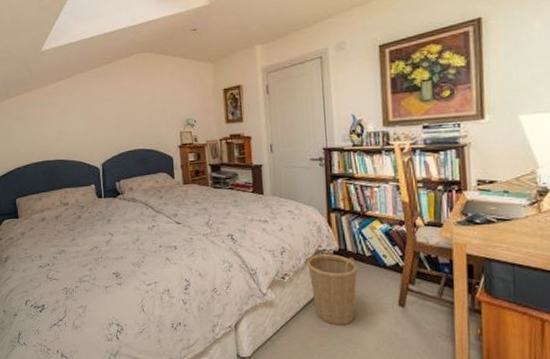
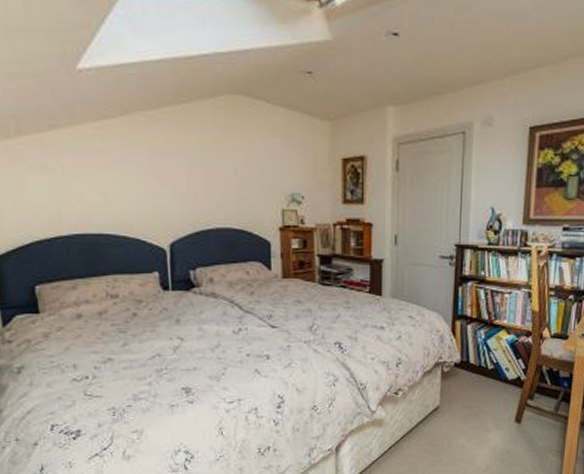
basket: present [307,249,358,326] -> none [425,360,478,445]

